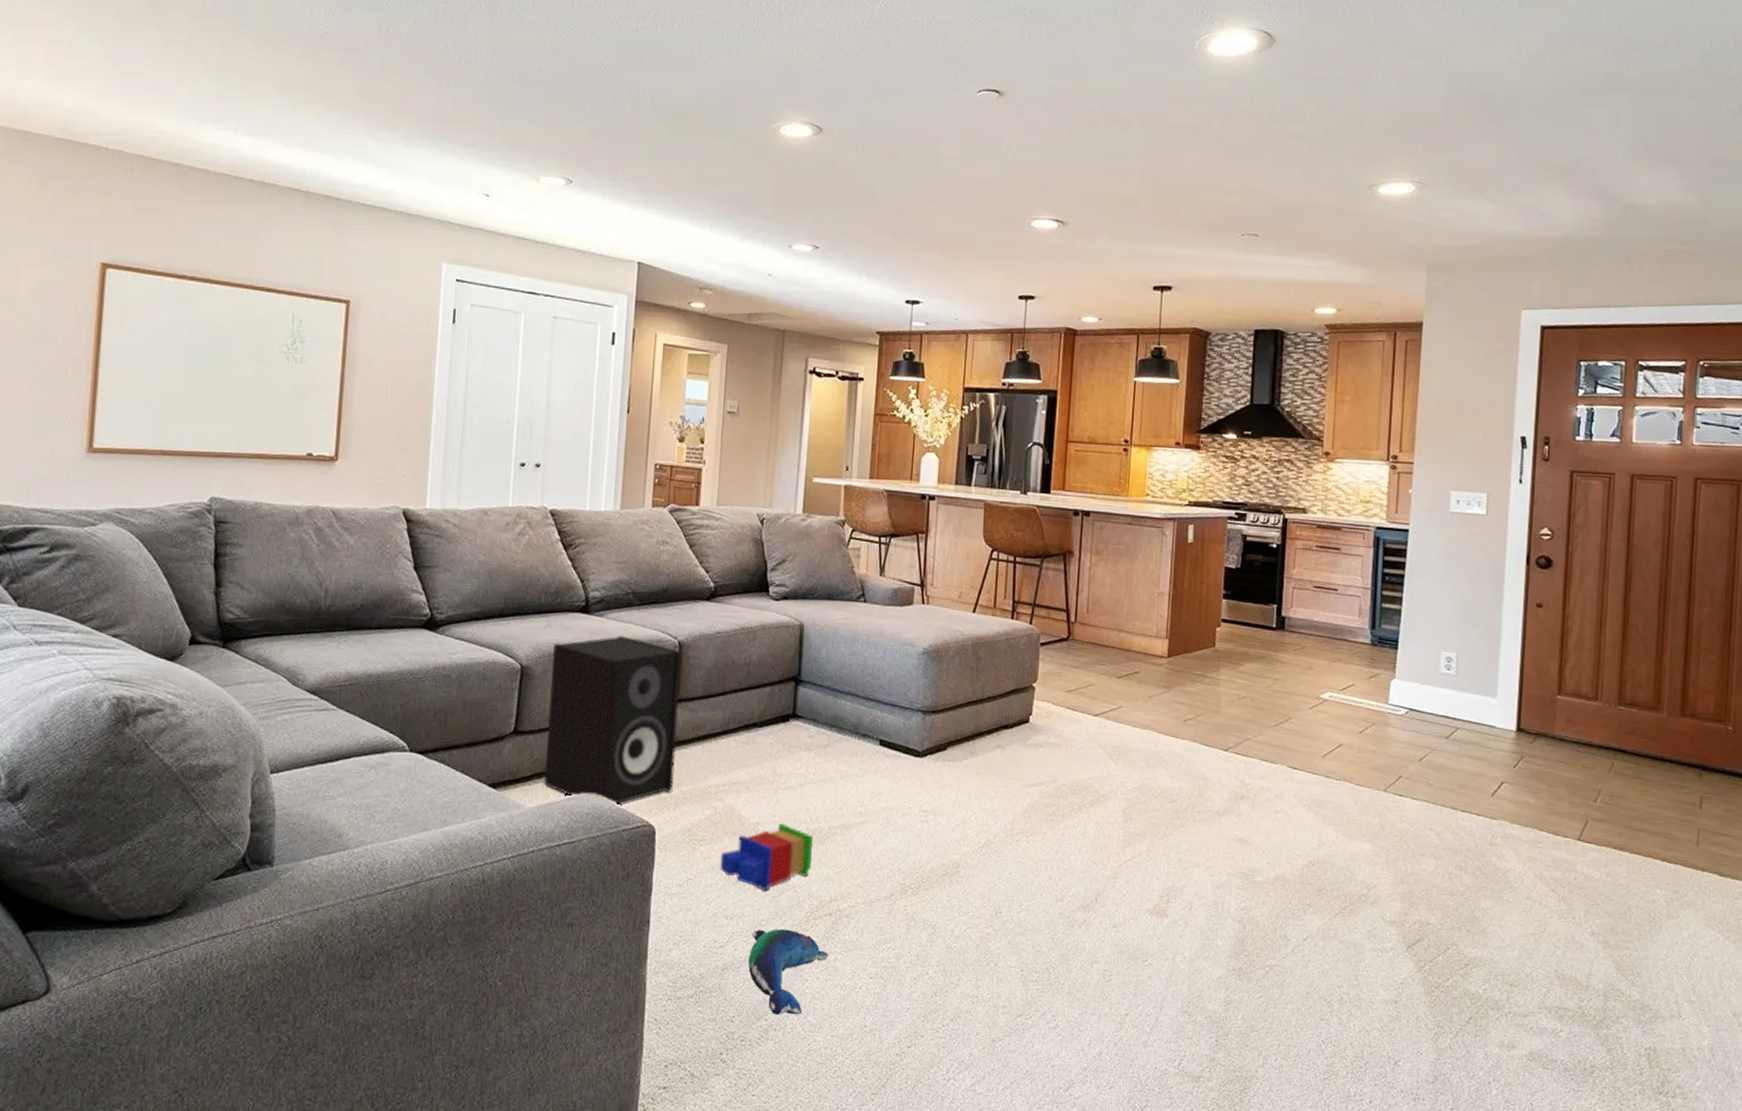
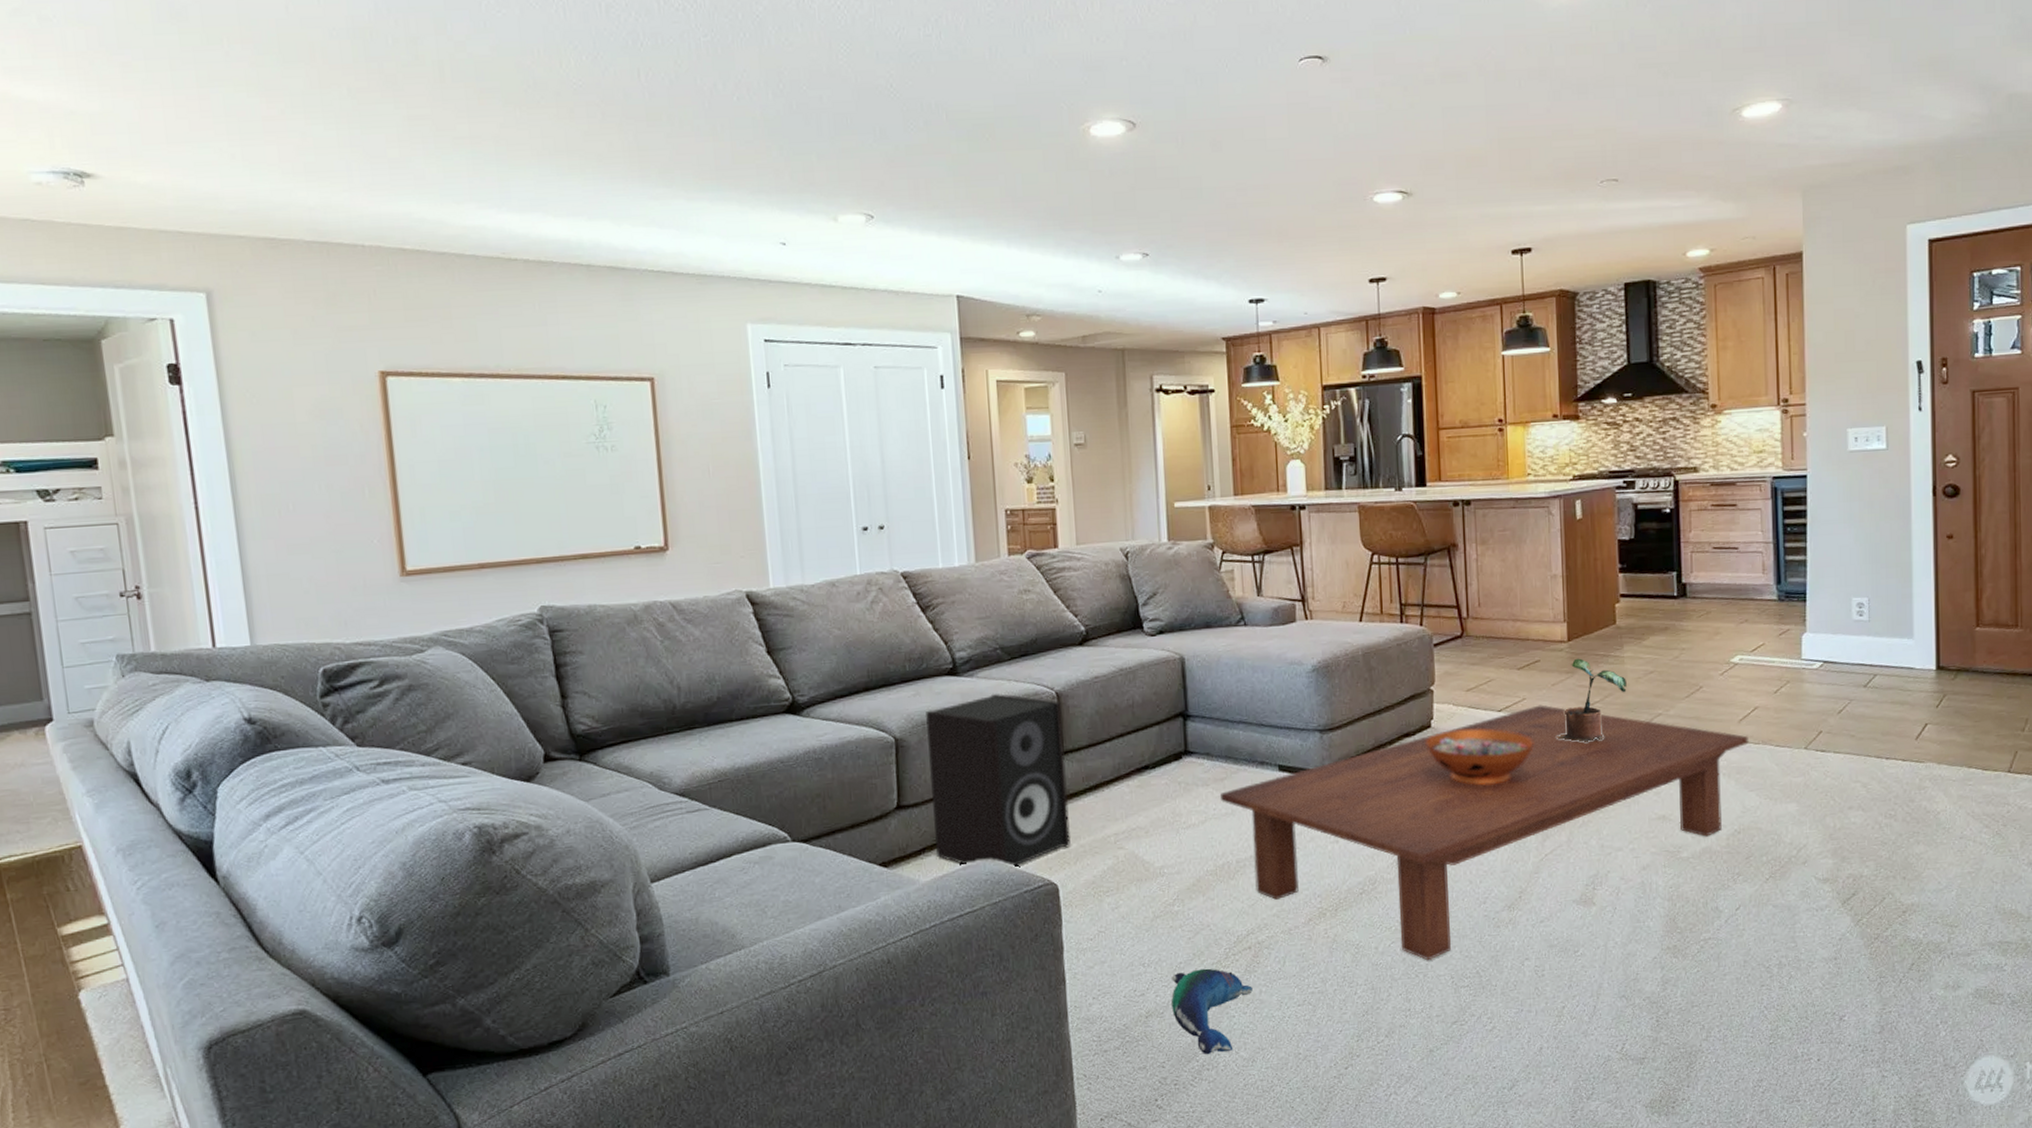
stacking toy: present [720,823,813,892] -> none [1129,863,1223,934]
coffee table: none [820,714,1331,951] -> present [1219,705,1749,961]
decorative bowl: none [1022,728,1126,785] -> present [1425,729,1535,785]
potted plant: none [1148,674,1220,757] -> present [1557,658,1627,742]

